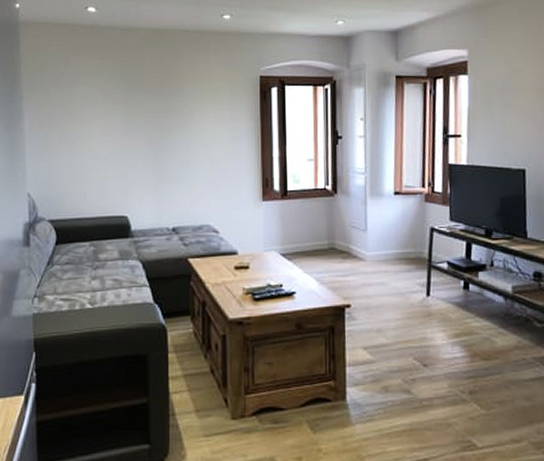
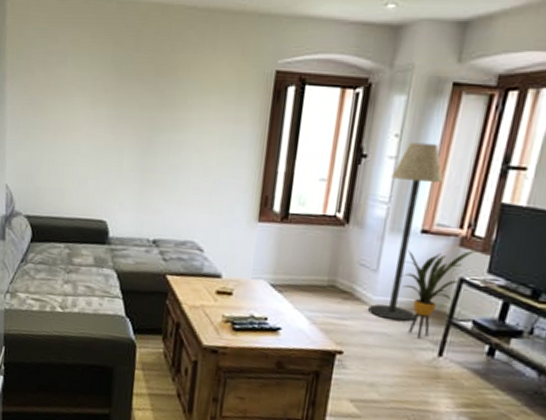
floor lamp: none [363,123,403,271] -> present [368,142,444,322]
house plant: none [385,204,440,283] -> present [401,250,478,339]

